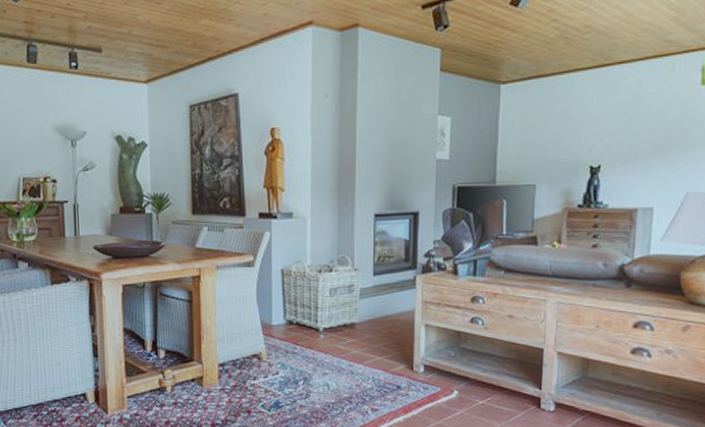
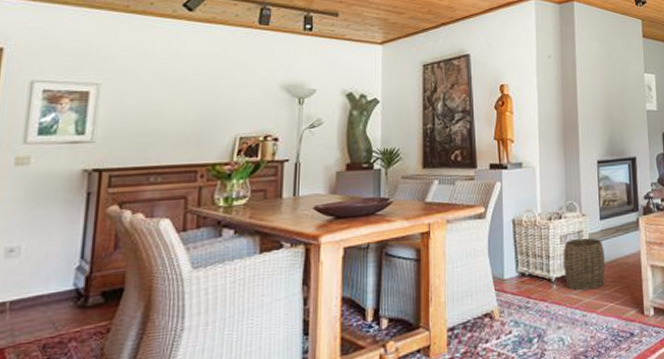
woven basket: none [332,292,375,343] -> present [563,238,605,291]

